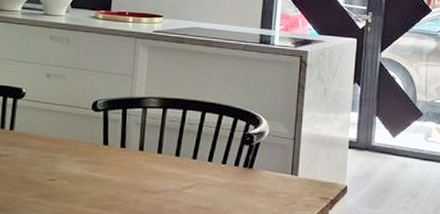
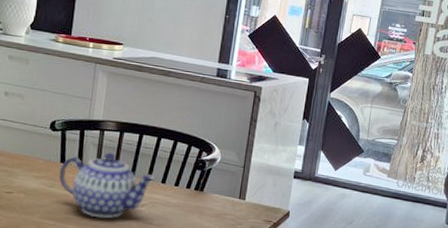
teapot: none [102,131,202,204] -> present [58,152,156,219]

